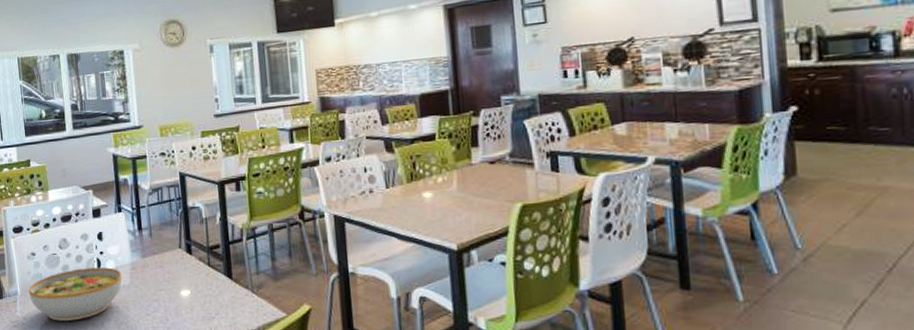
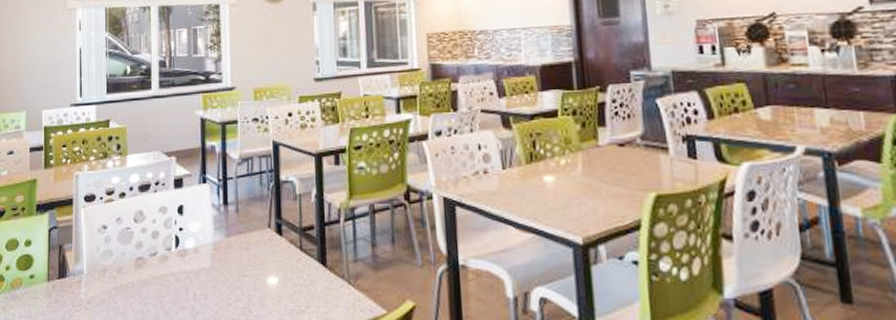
bowl: present [28,267,122,321] -> none [95,246,202,308]

